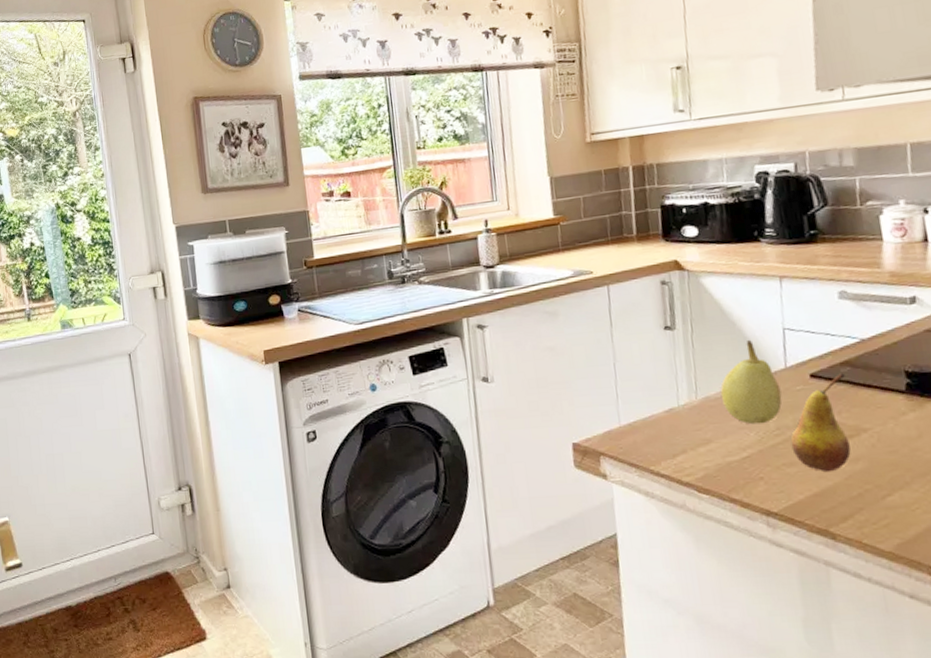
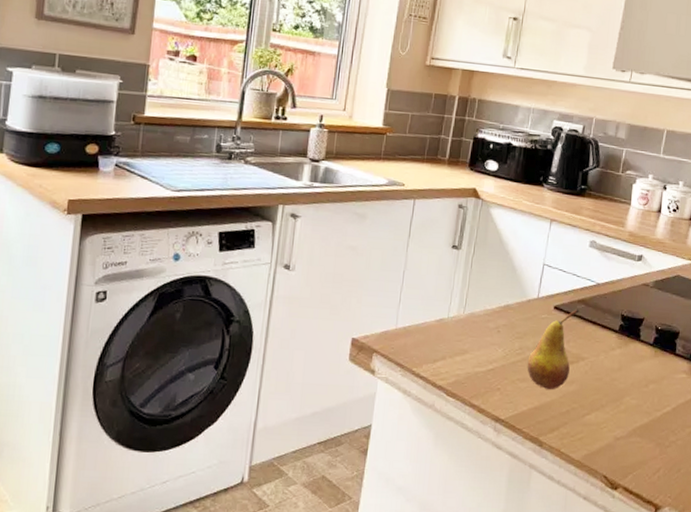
fruit: present [720,339,782,425] -> none [483,268,530,343]

